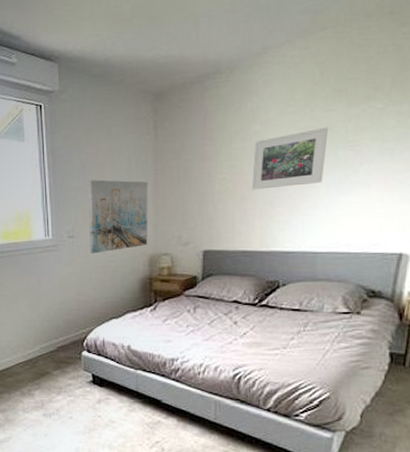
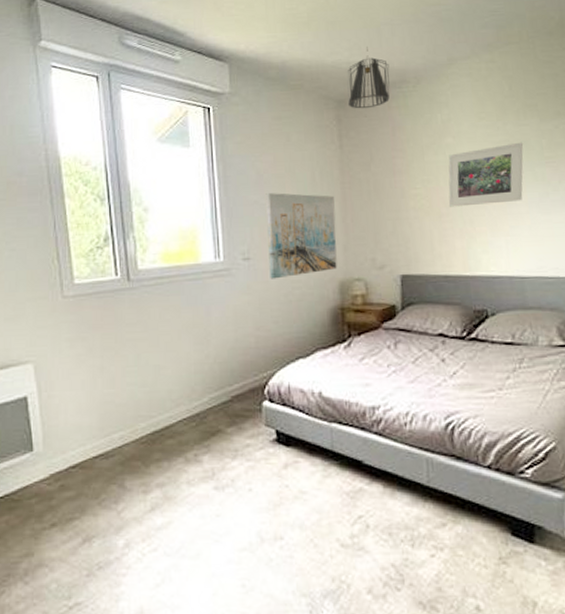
pendant light: none [164,40,205,101] -> present [347,47,390,109]

